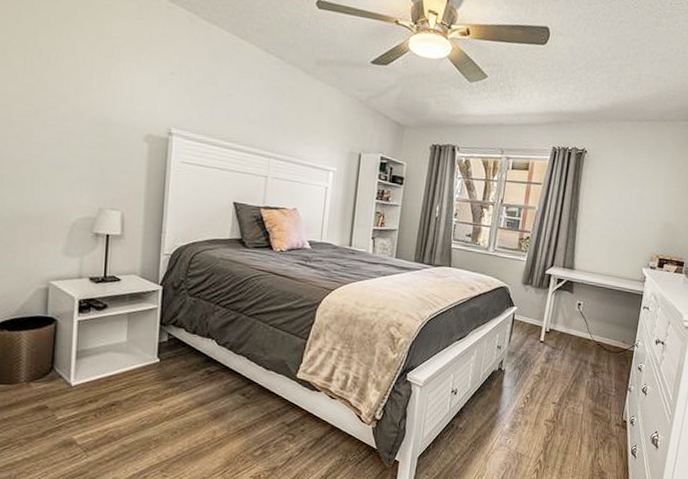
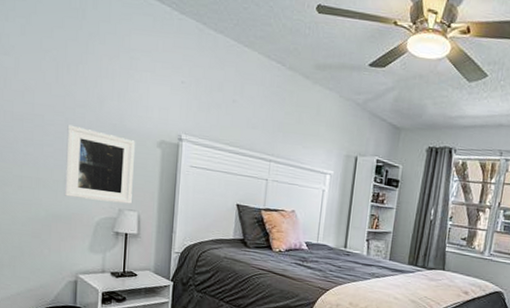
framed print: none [33,115,118,203] -> present [64,124,135,204]

